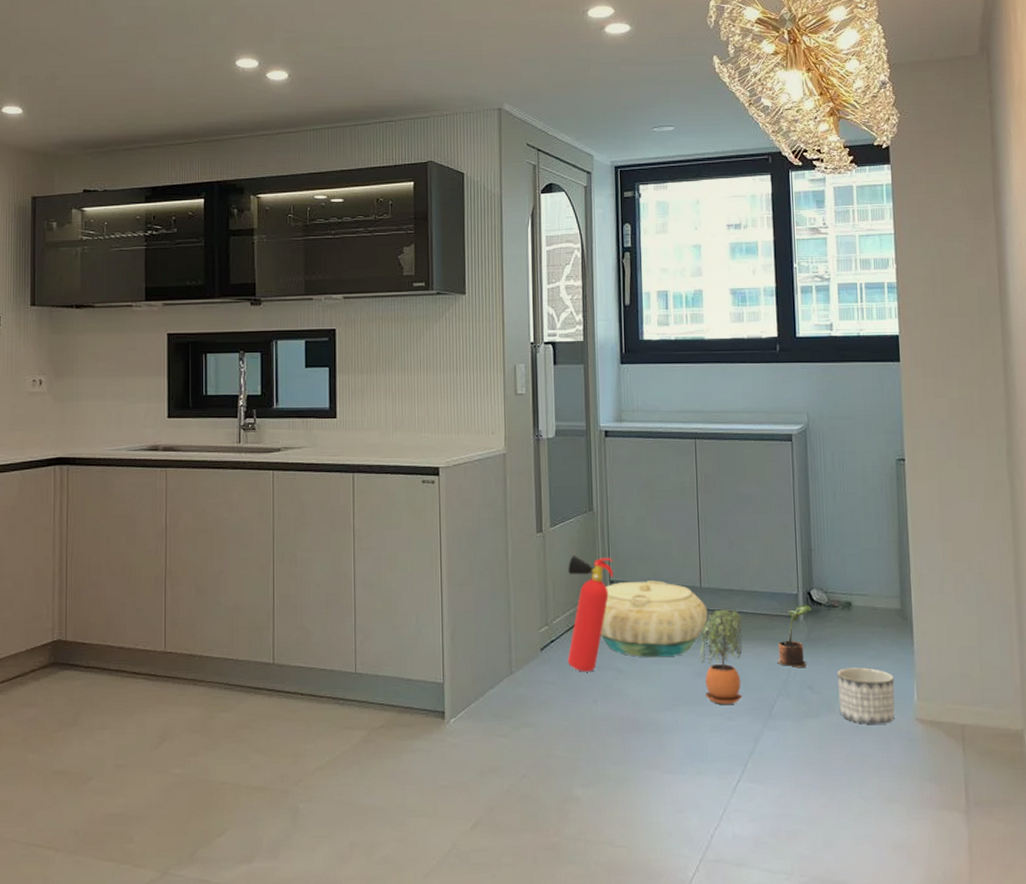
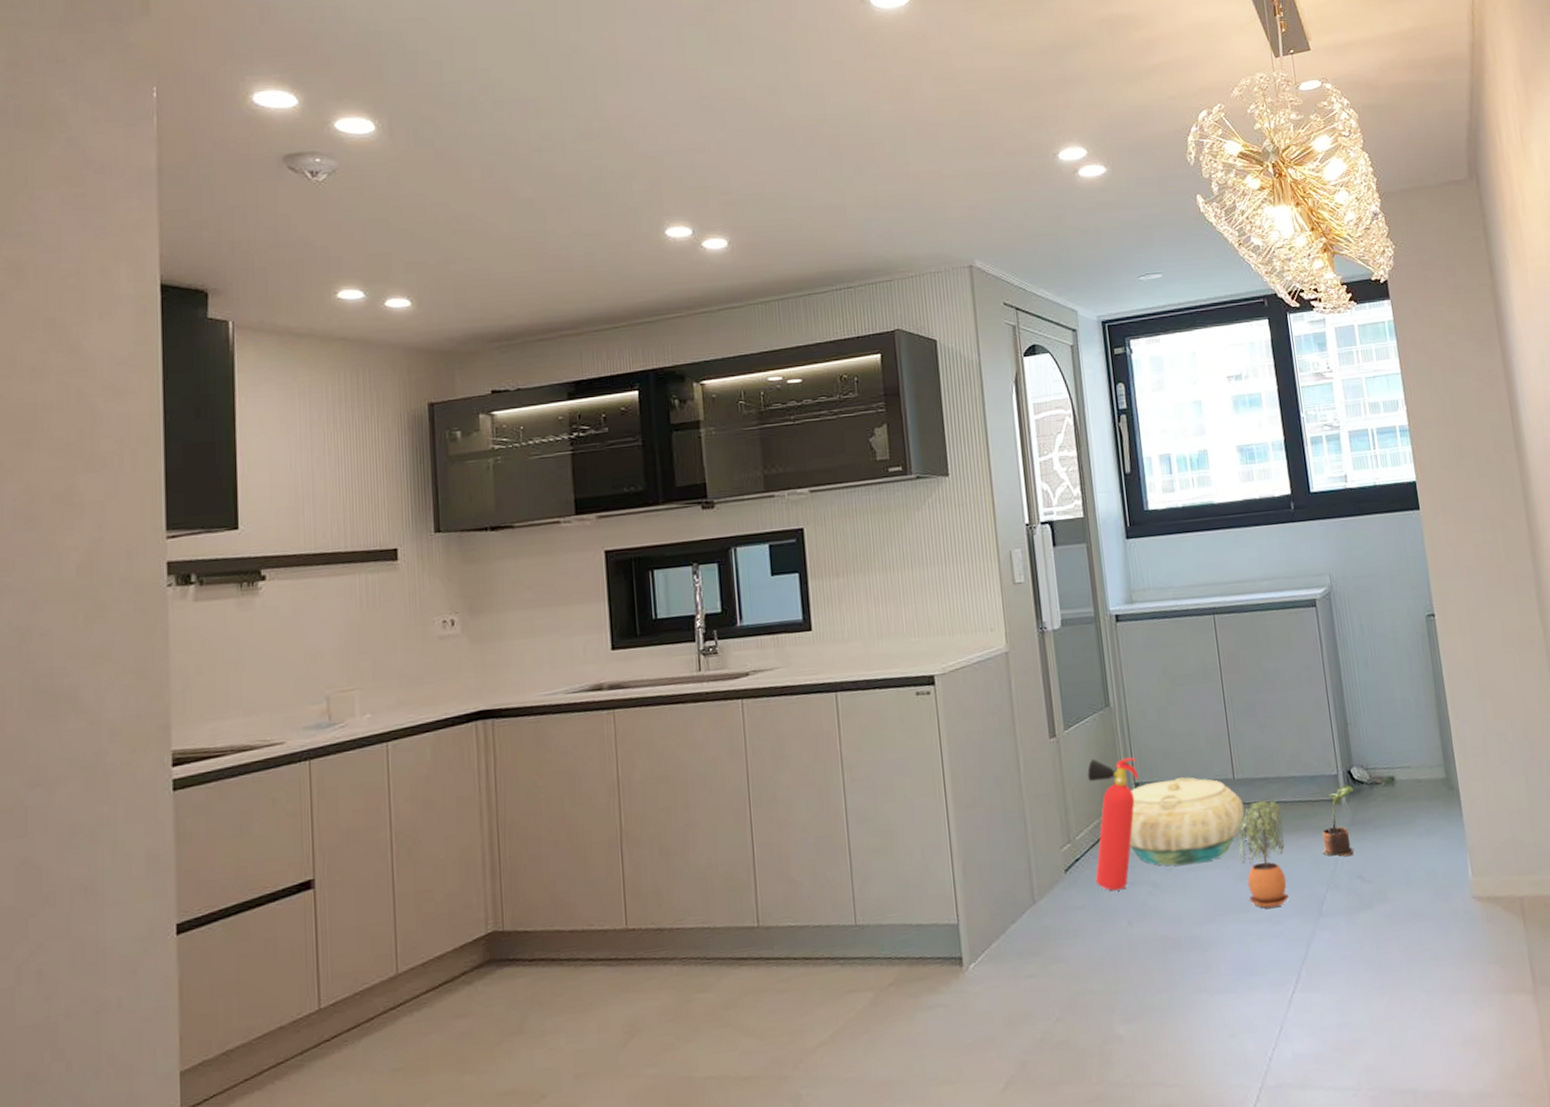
planter: present [837,667,895,724] -> none [1387,847,1451,910]

